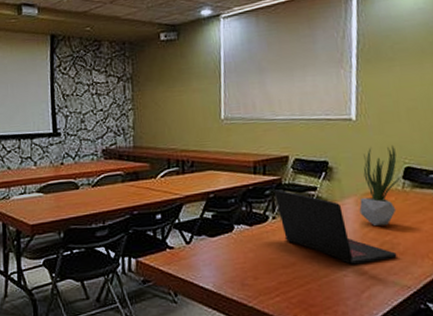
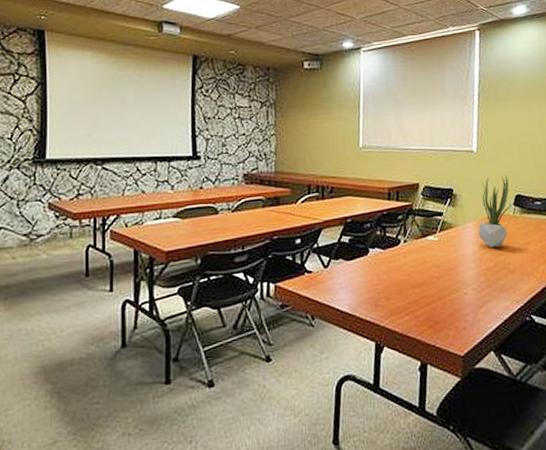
laptop: present [273,189,397,265] -> none [405,214,508,284]

